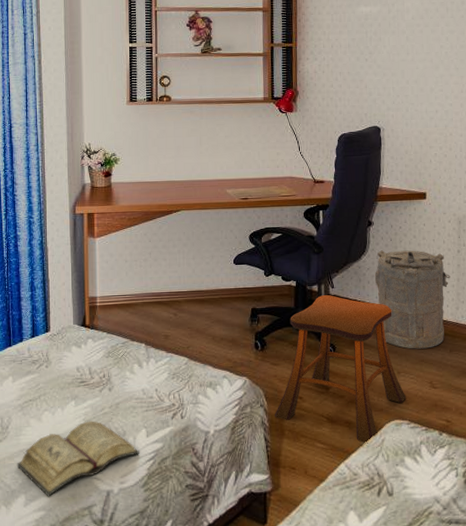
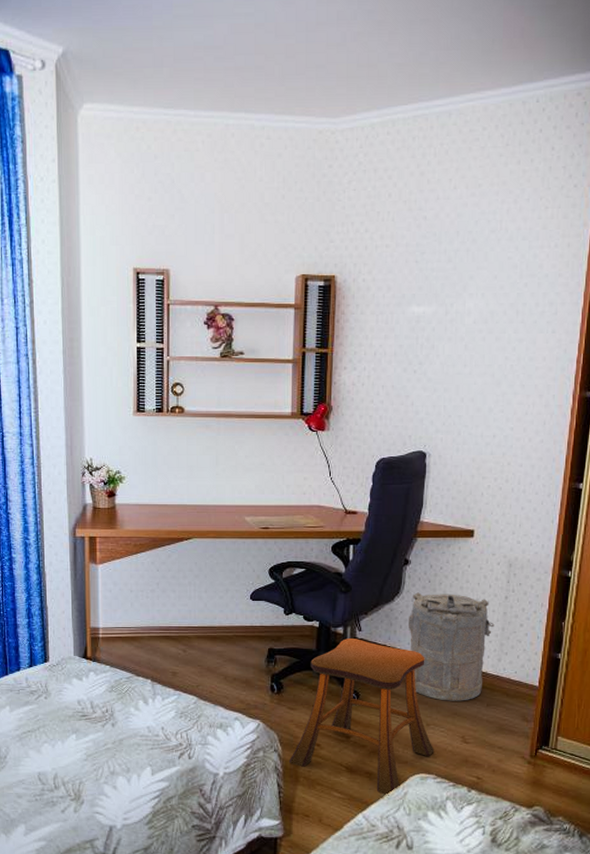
diary: present [16,421,139,497] -> none [16,755,144,828]

